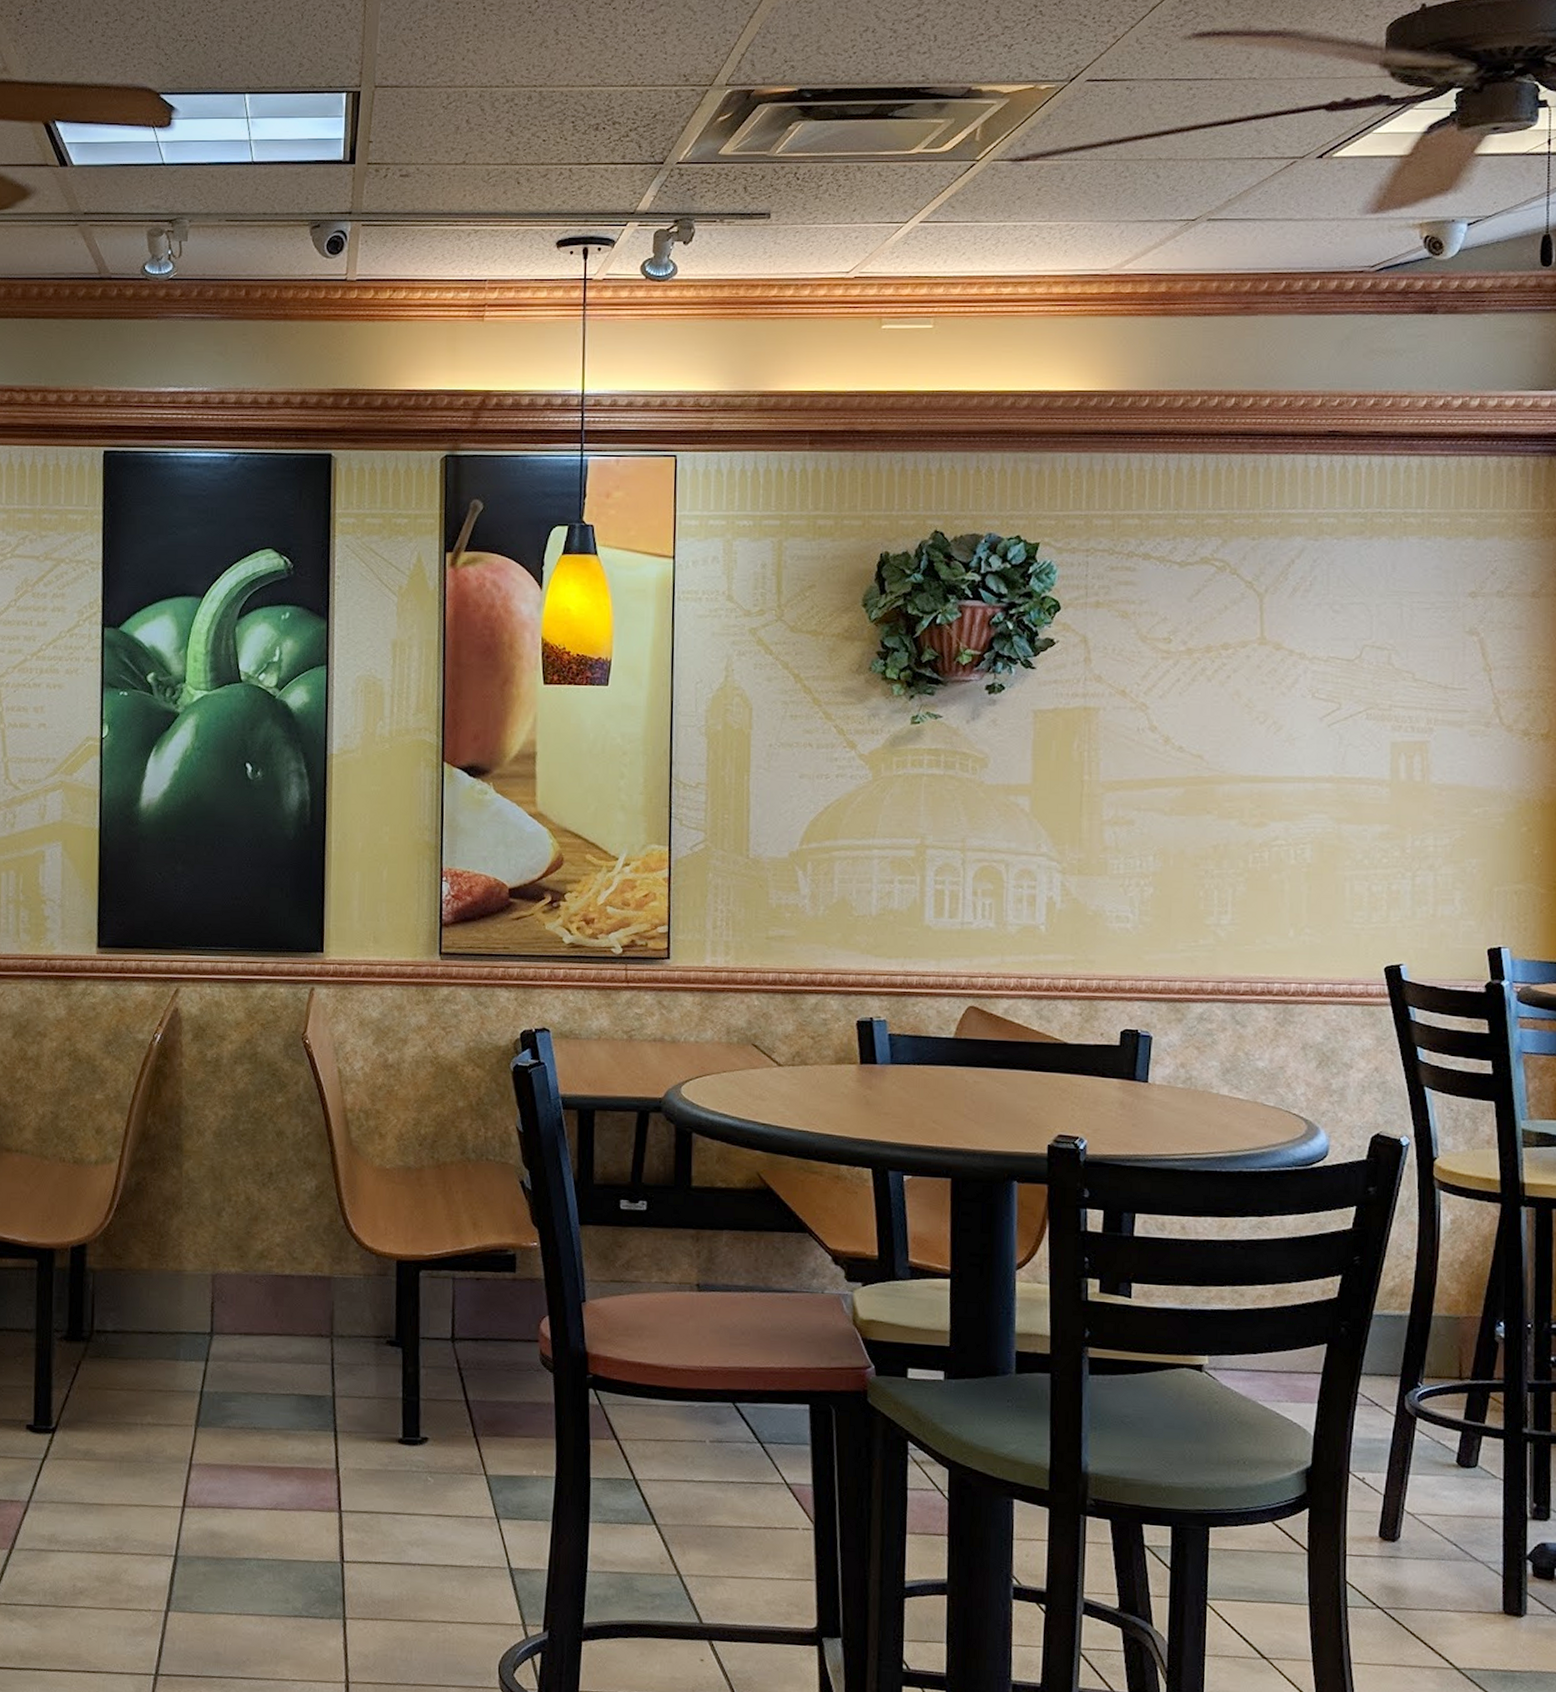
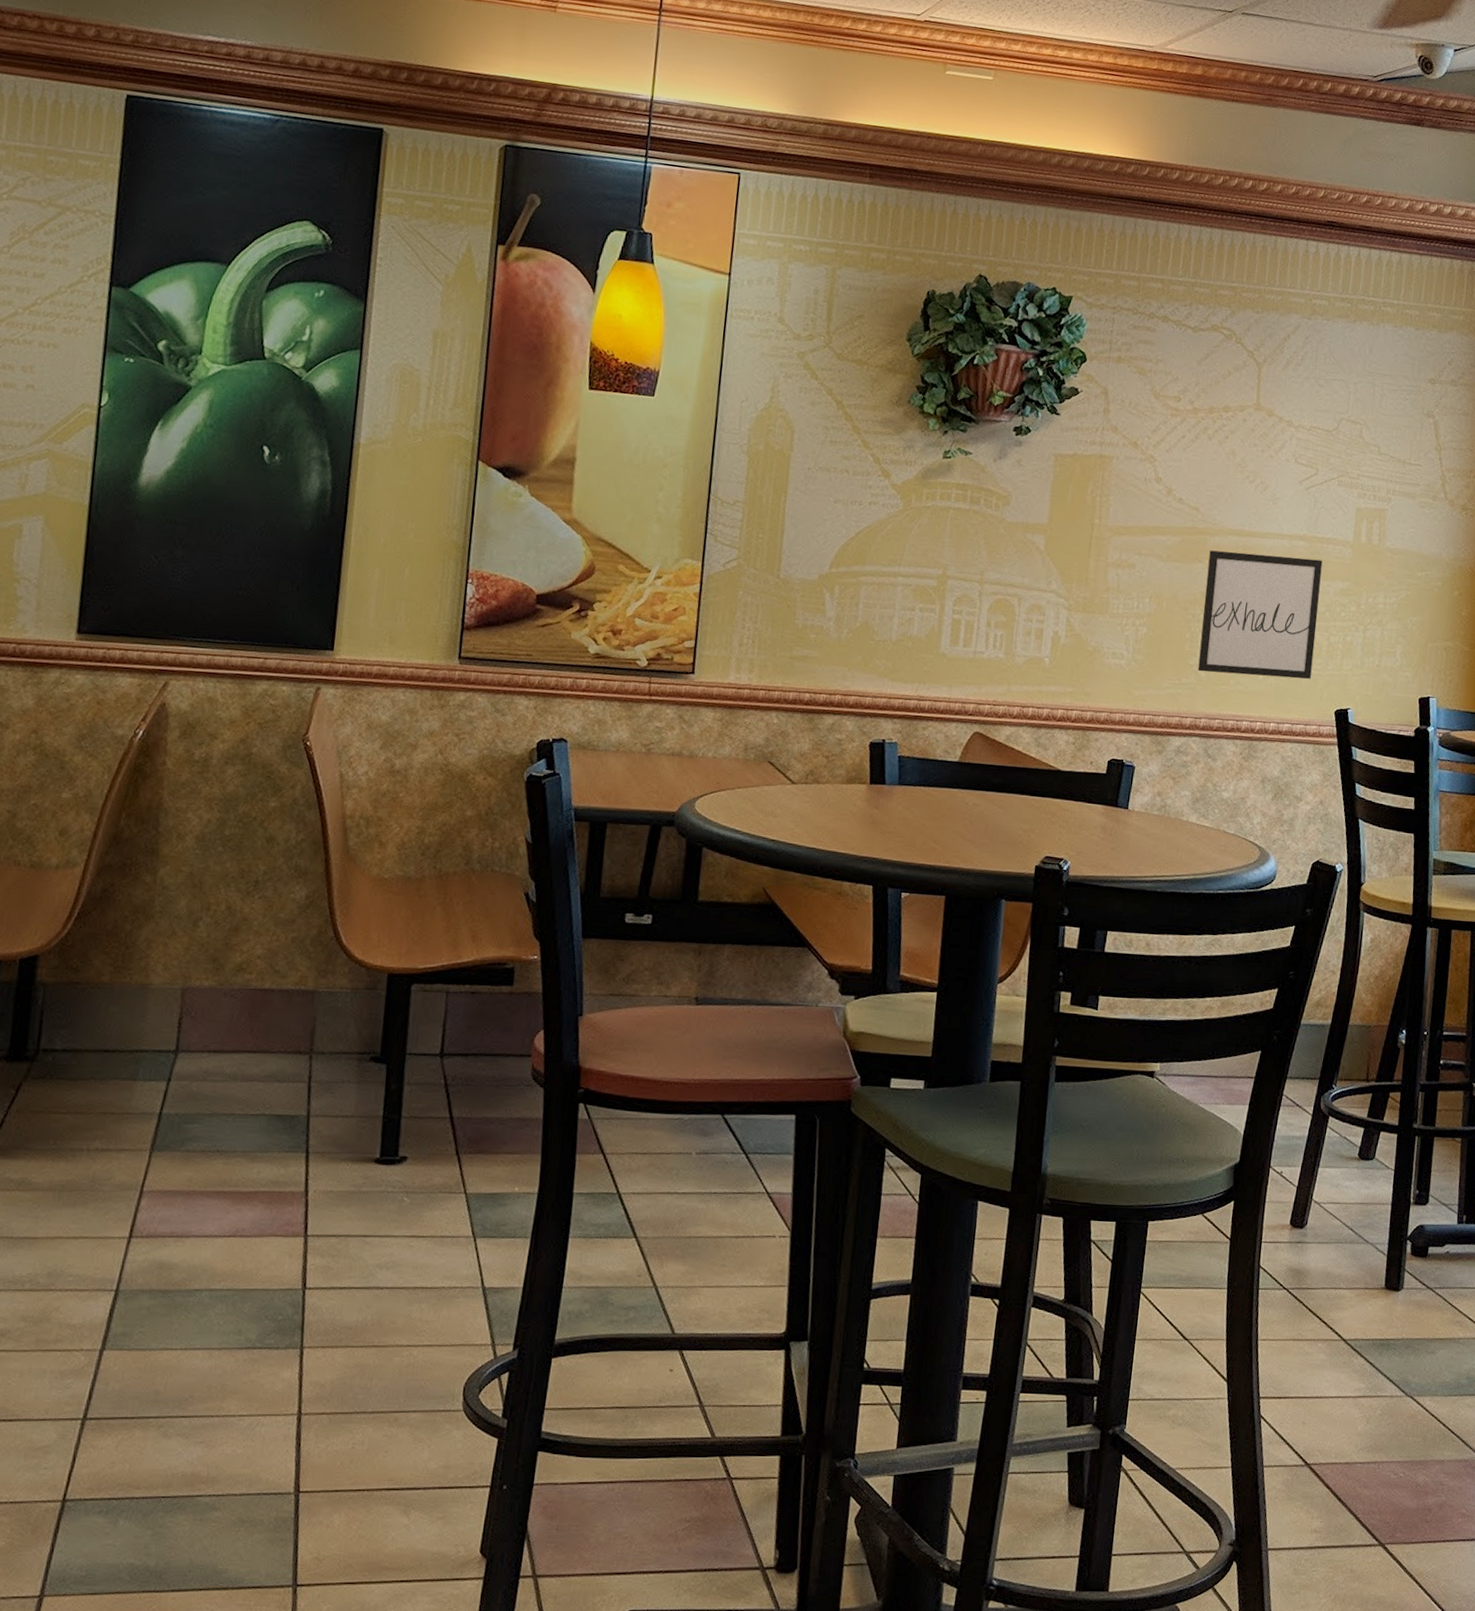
wall art: none [1216,800,1355,935] -> present [1198,550,1323,679]

